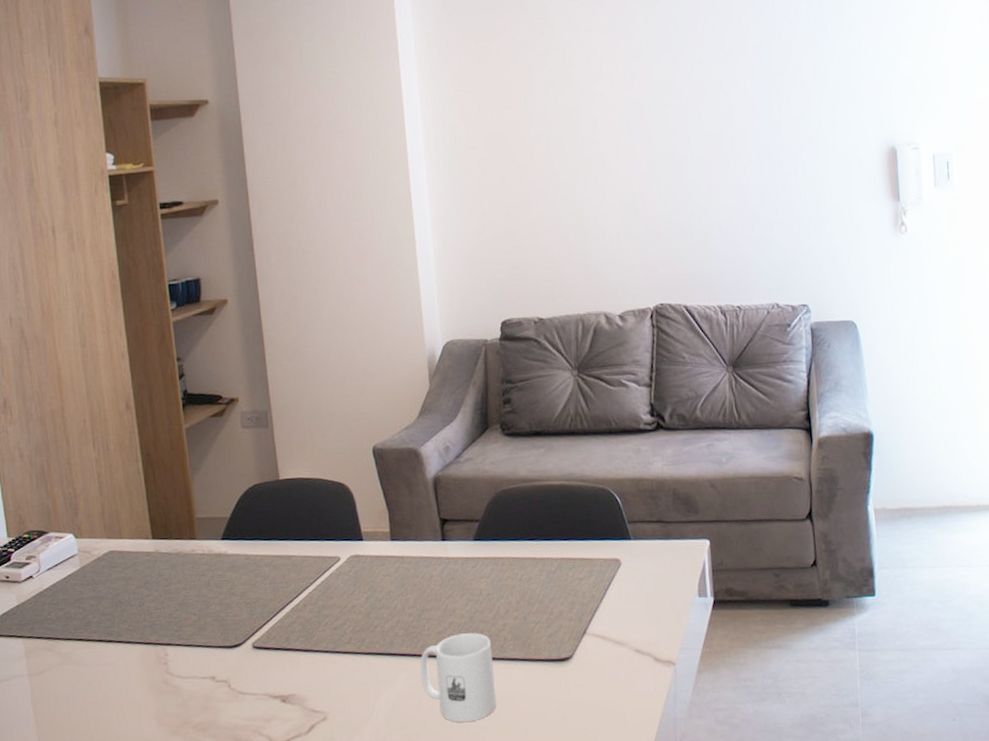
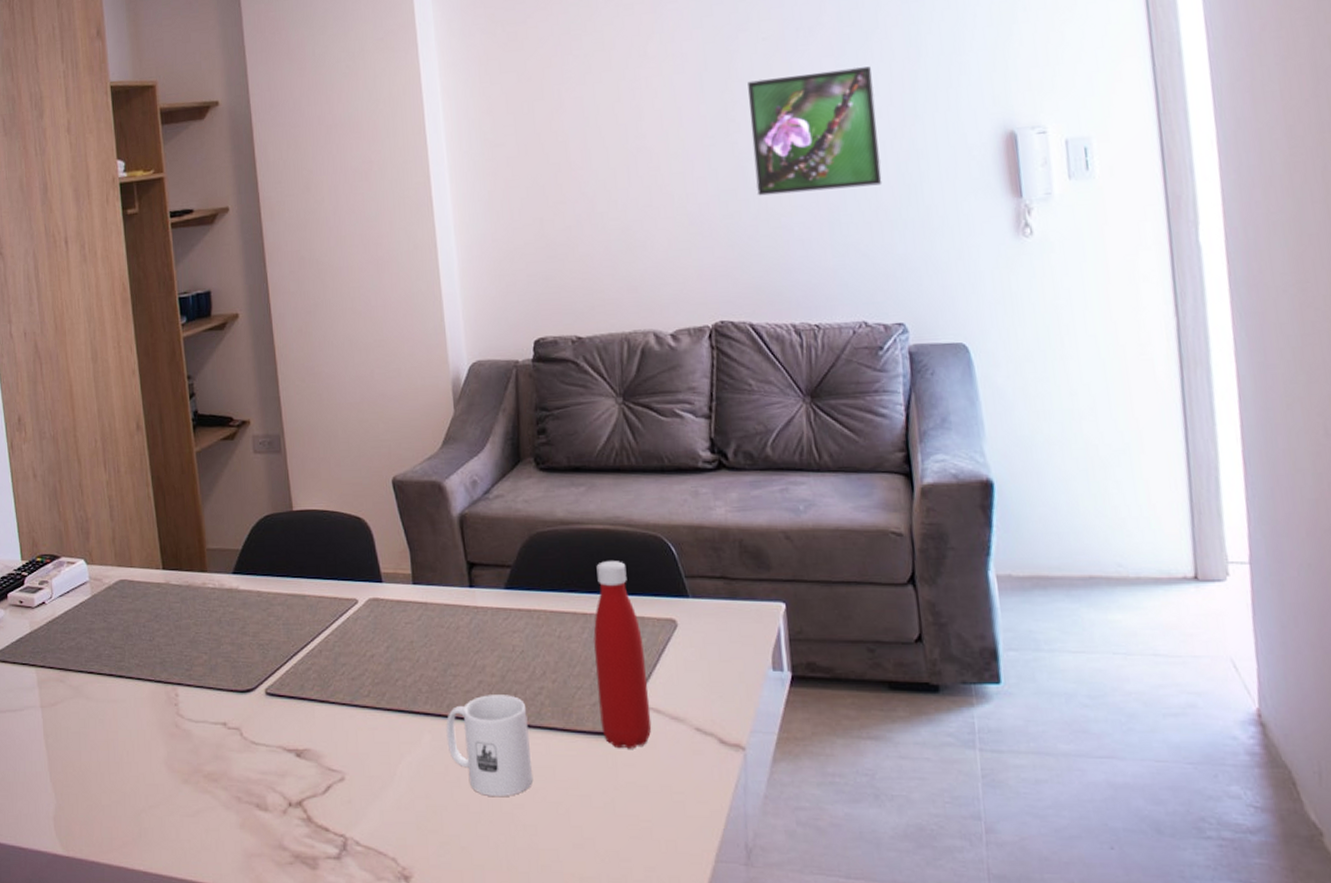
bottle: none [550,511,598,672] -> present [593,561,652,749]
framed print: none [686,89,793,197] -> present [747,66,882,196]

